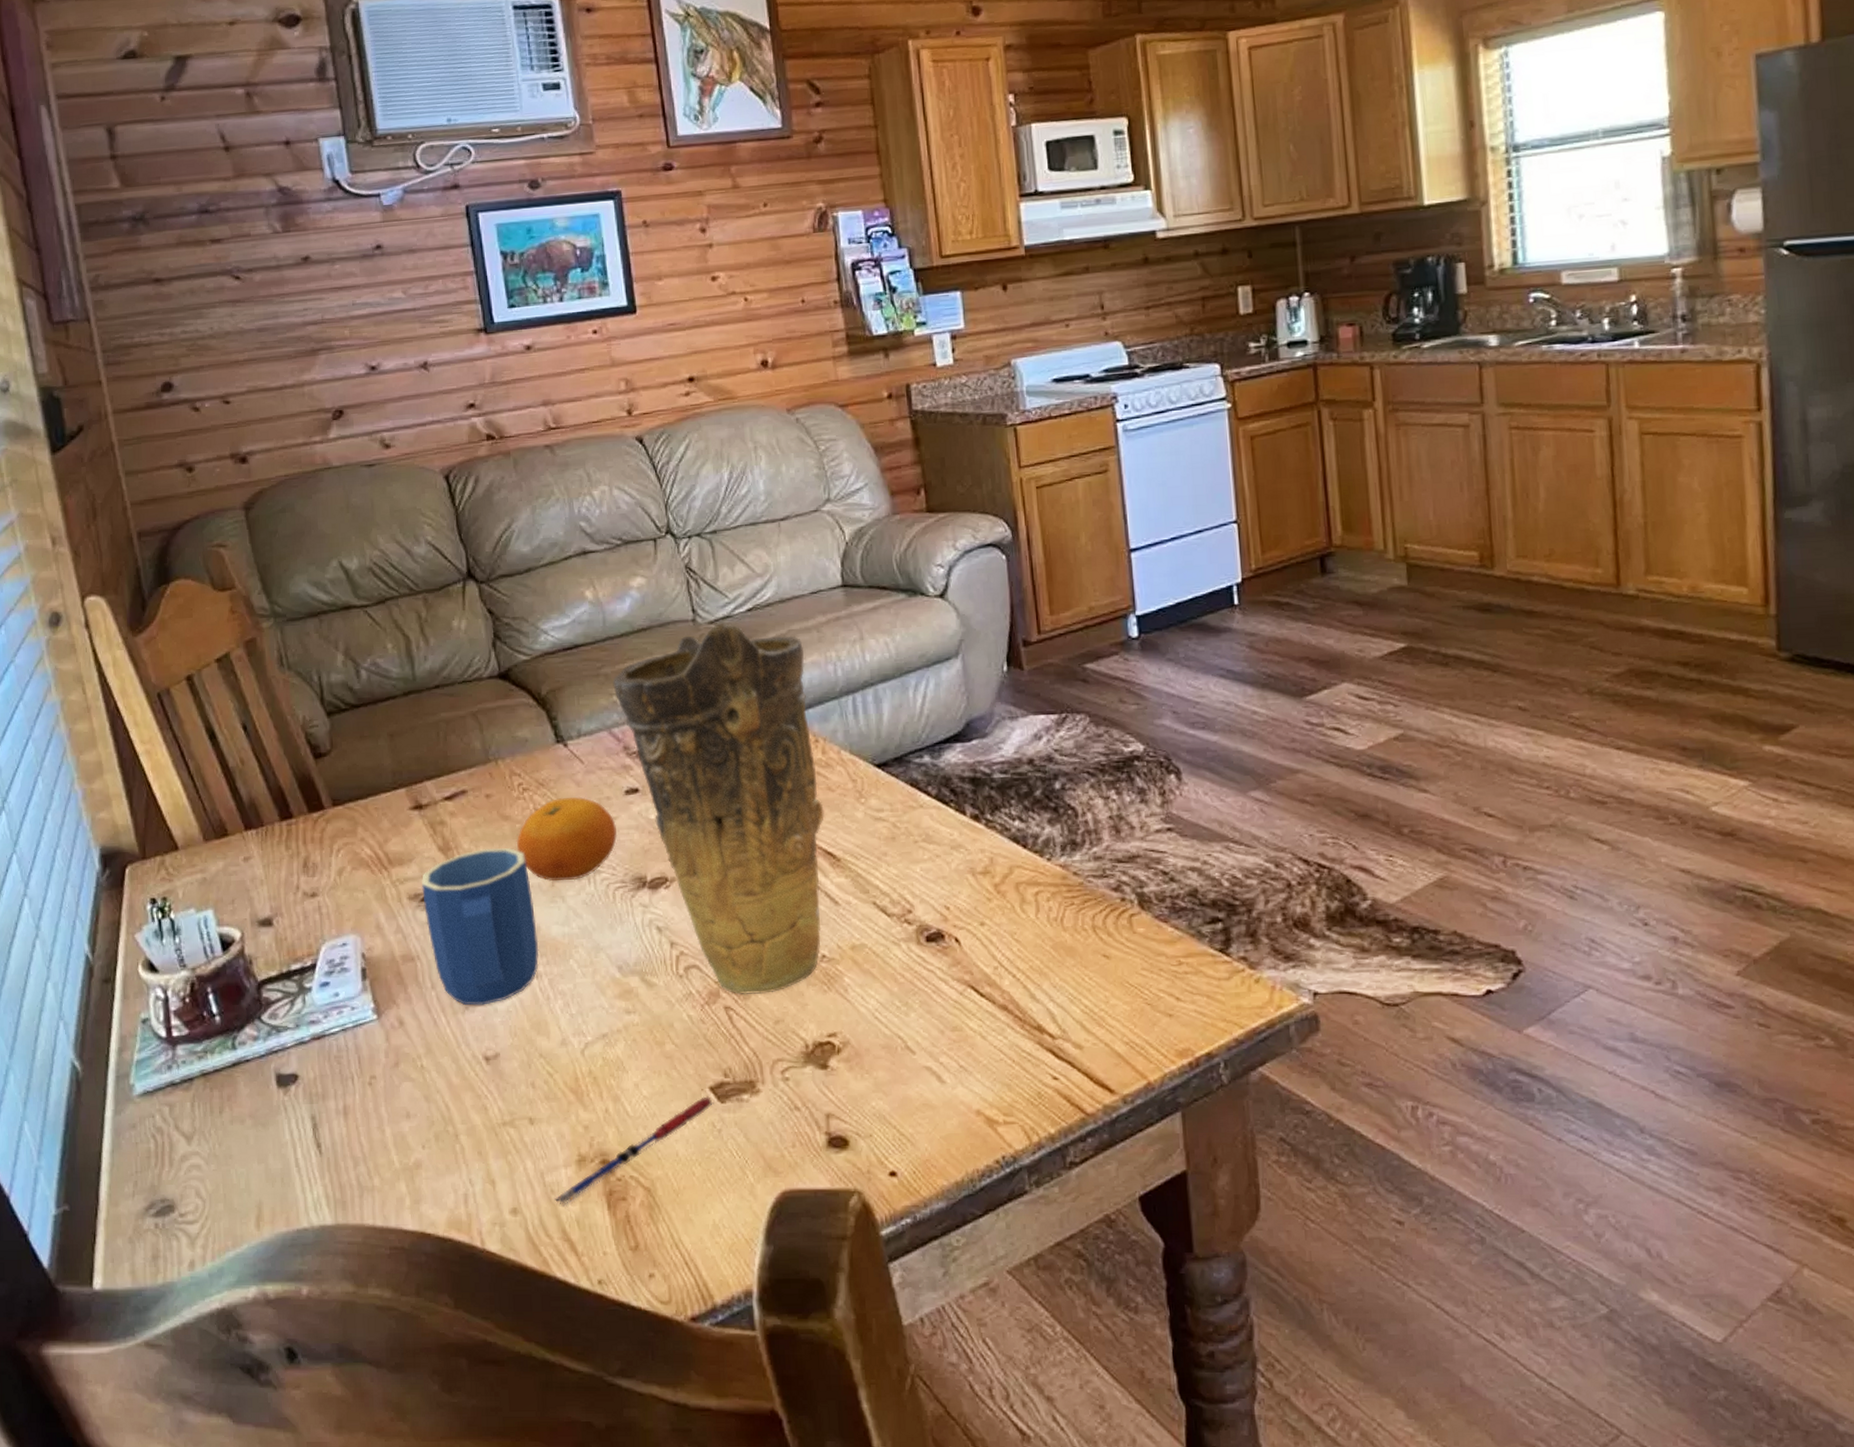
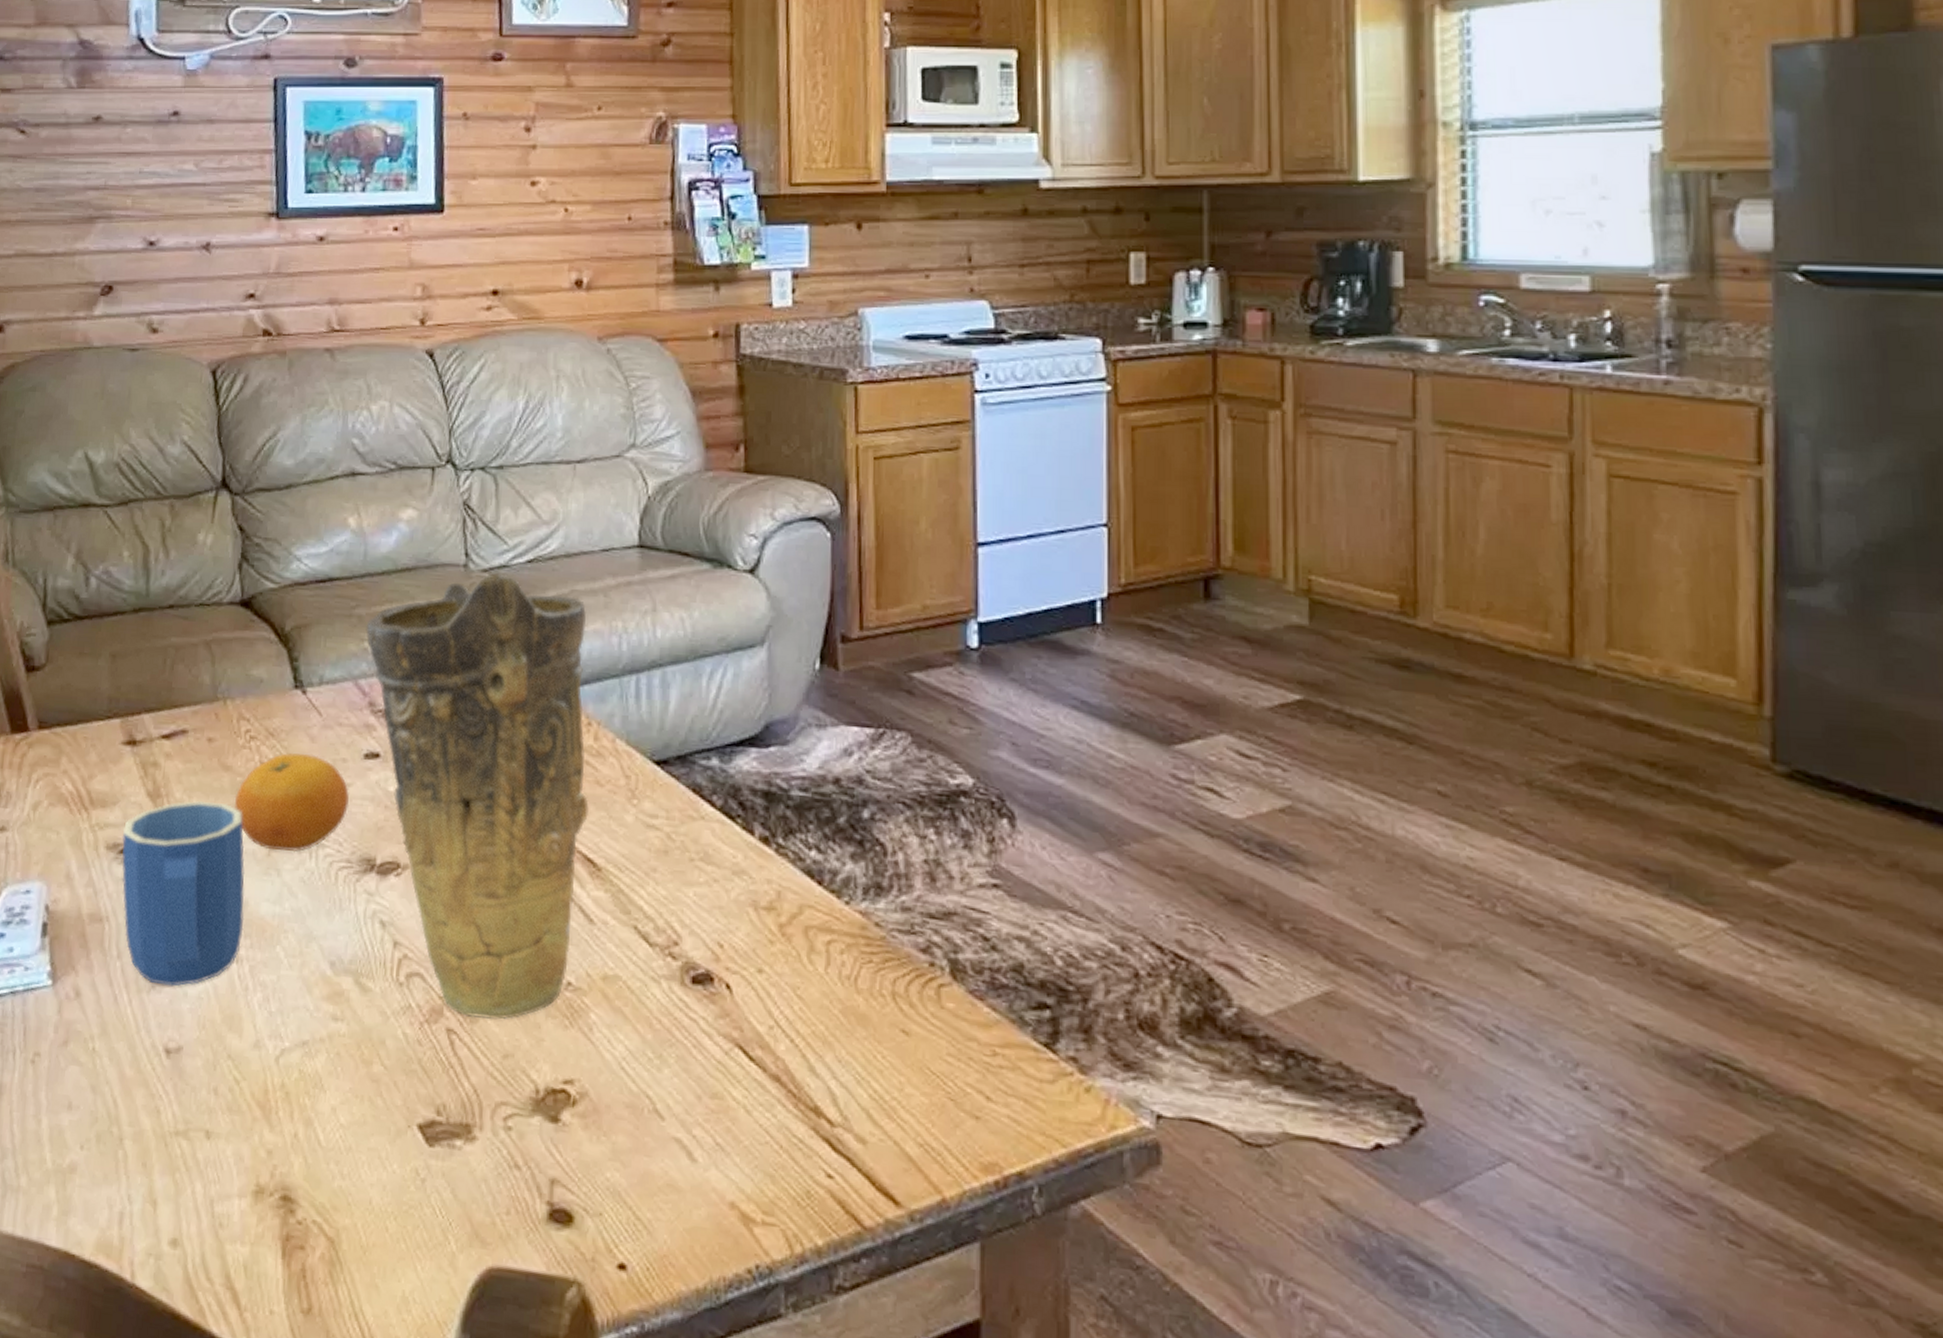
pen: present [555,1096,714,1207] -> none [222,1135,421,1246]

